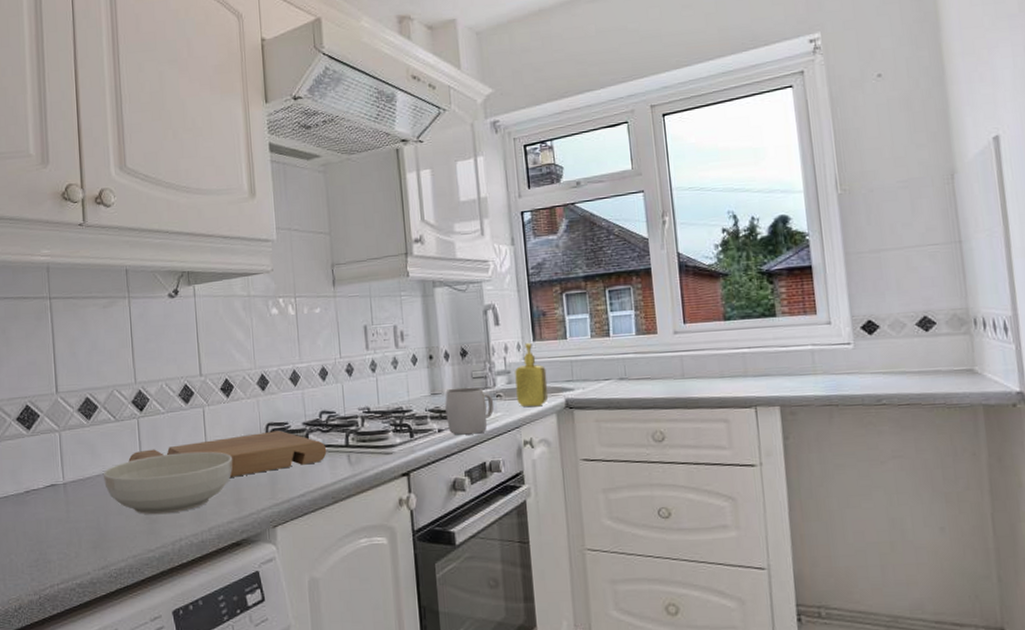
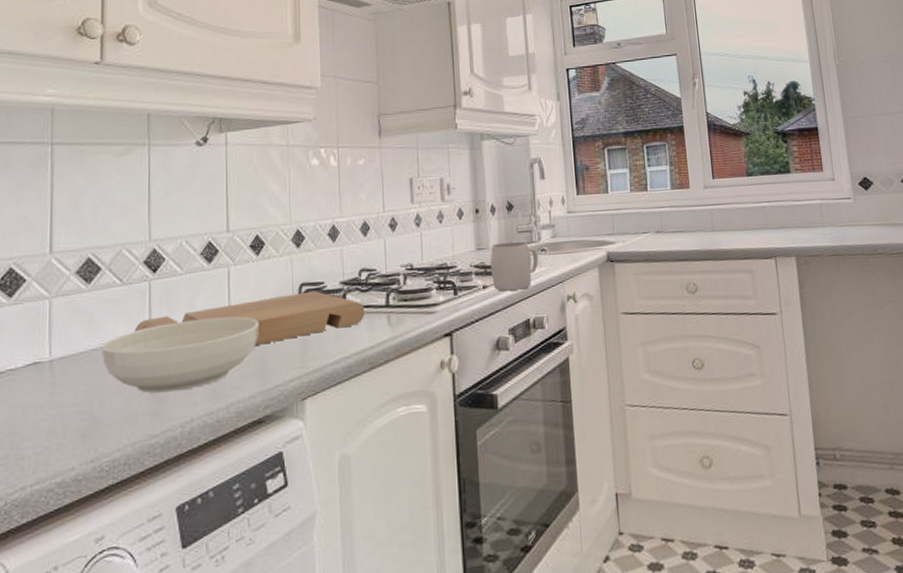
soap dispenser: present [515,342,549,407] -> none [559,196,591,261]

